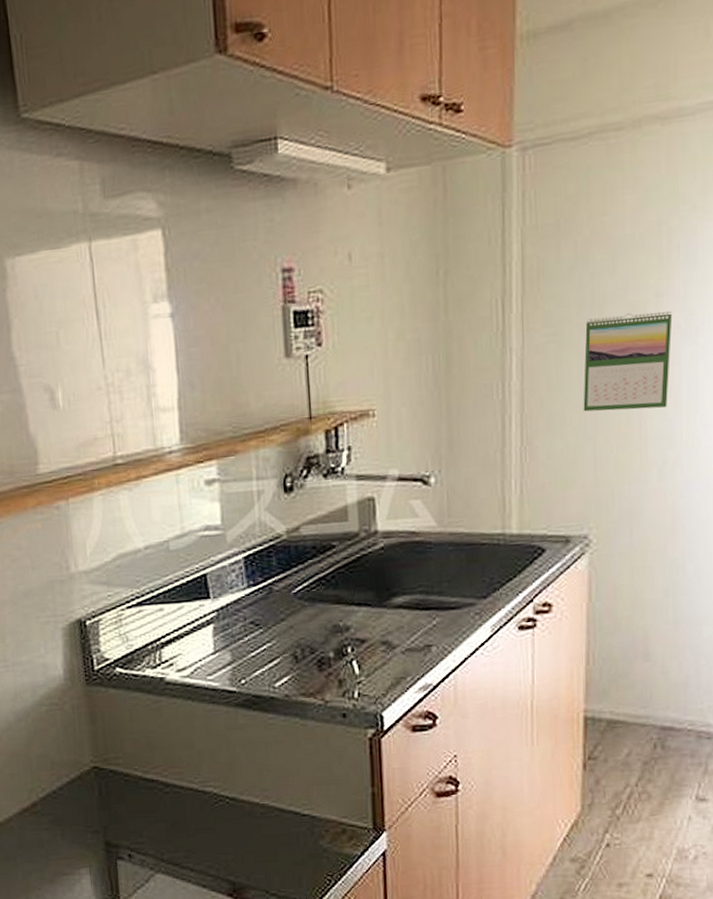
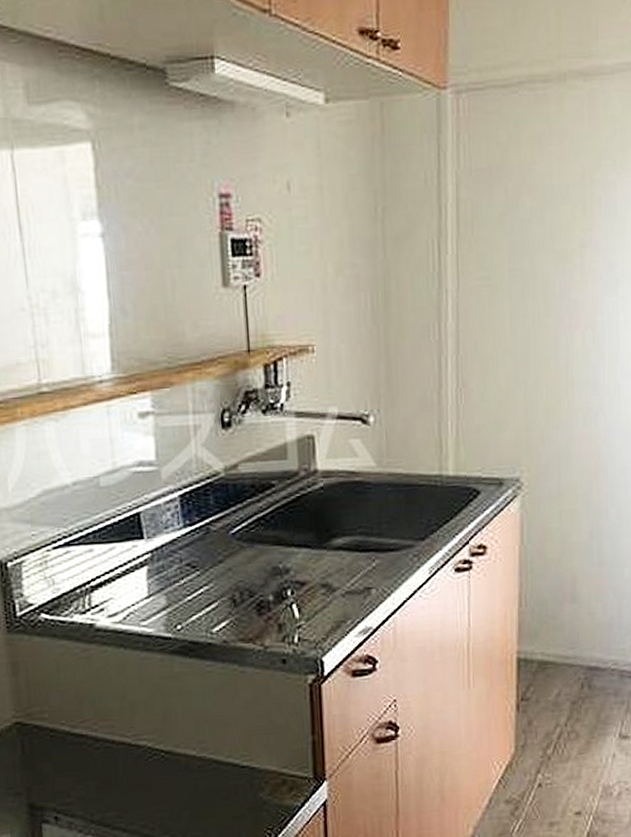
calendar: present [583,310,673,412] -> none [514,261,596,356]

